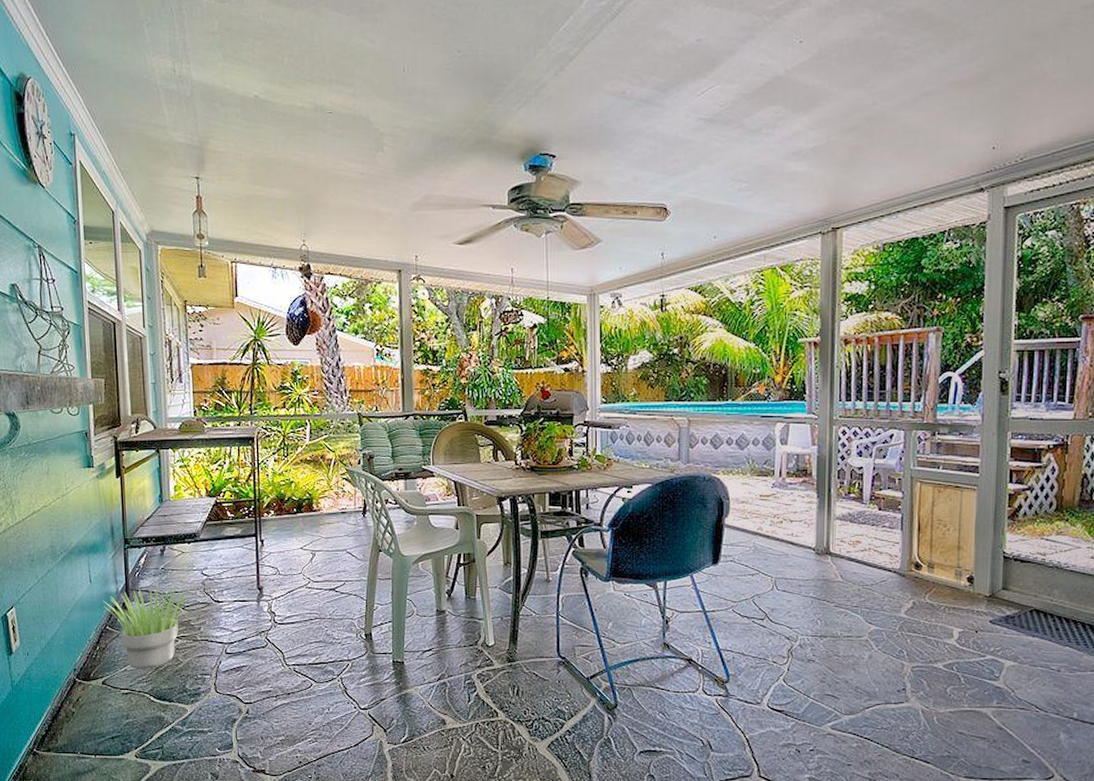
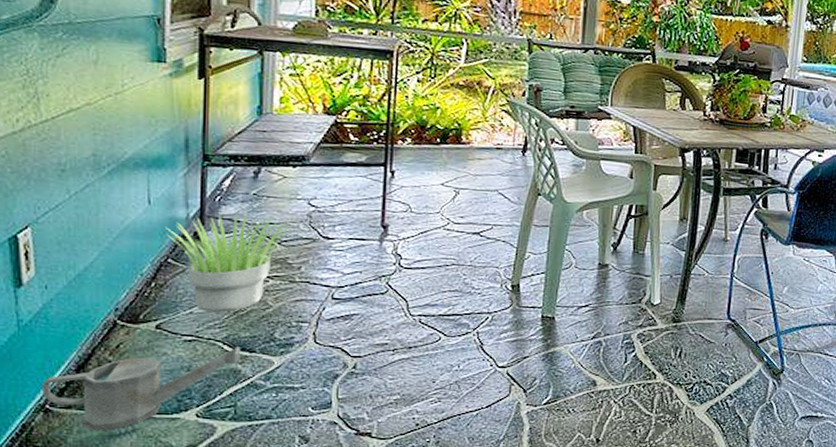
watering can: none [30,697,163,770] -> present [42,346,241,431]

